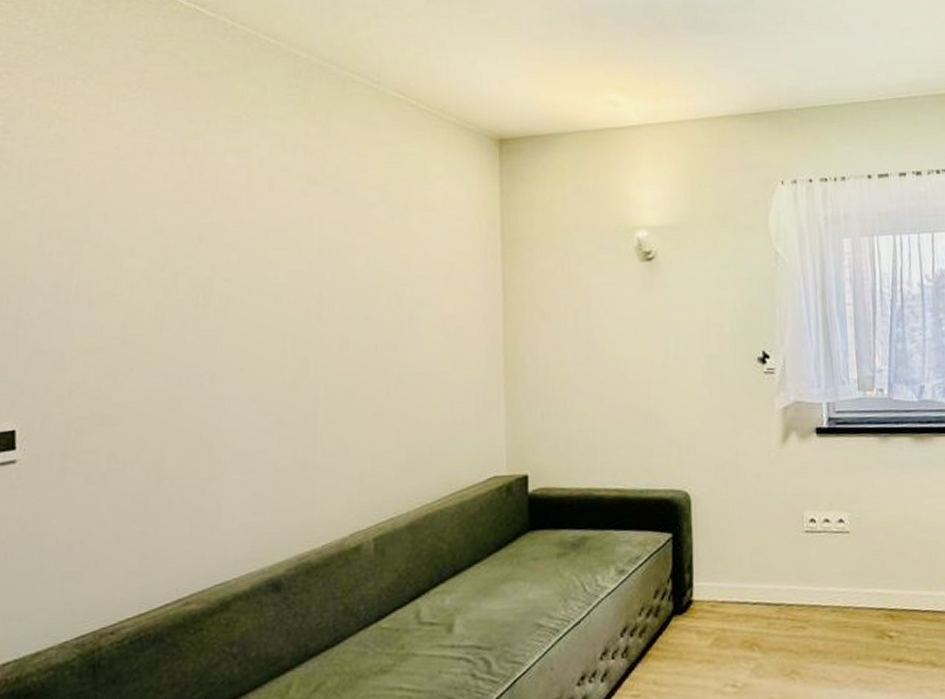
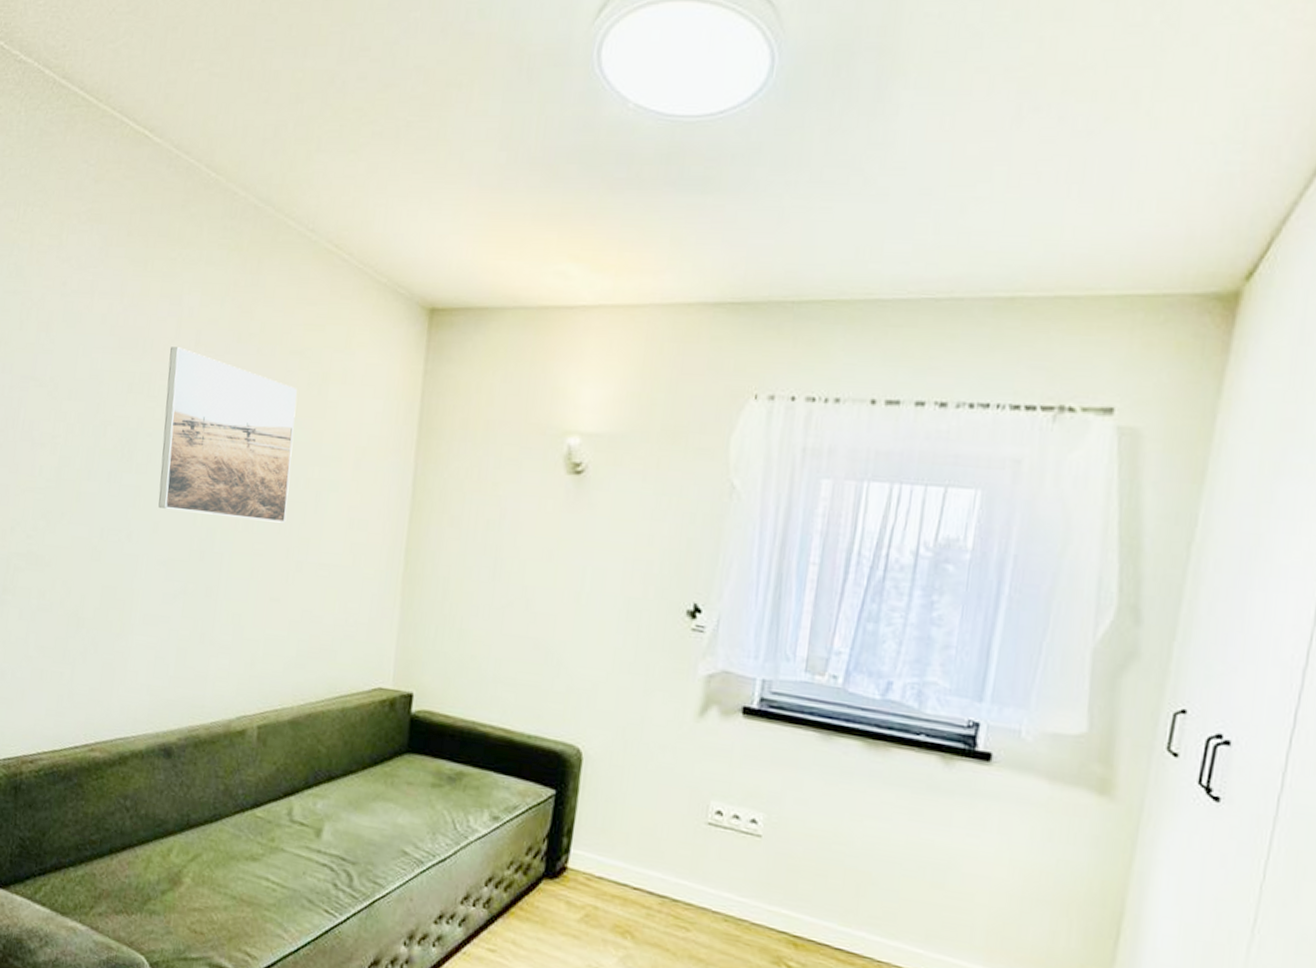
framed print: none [241,195,382,347] -> present [158,347,297,523]

